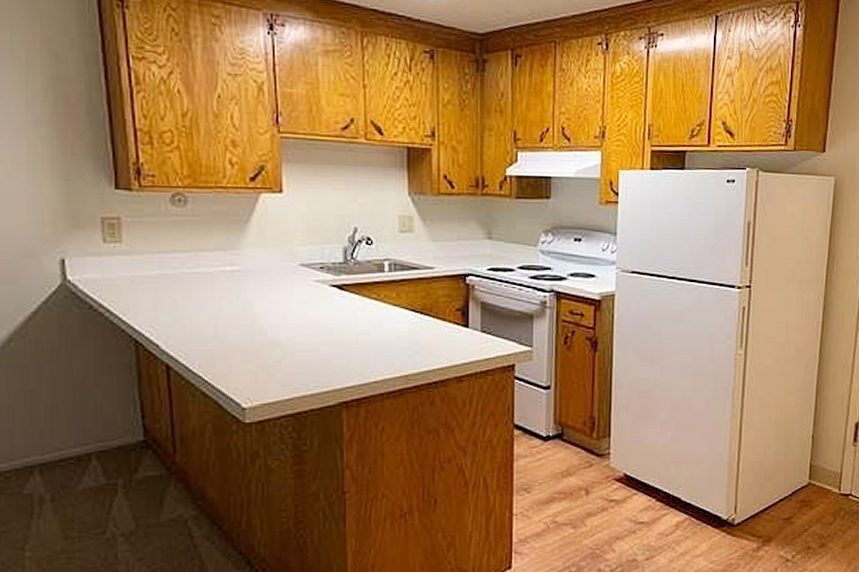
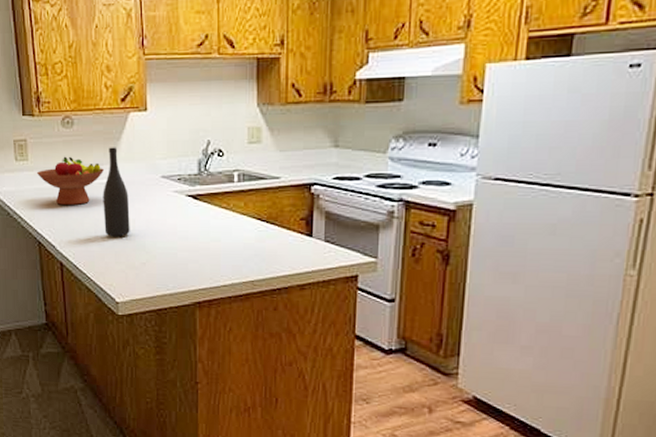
fruit bowl: none [133,239,229,297] -> present [36,156,105,206]
wine bottle: none [225,230,261,333] -> present [103,147,130,238]

